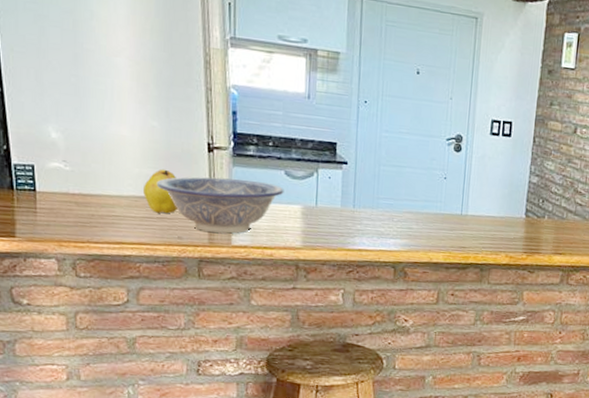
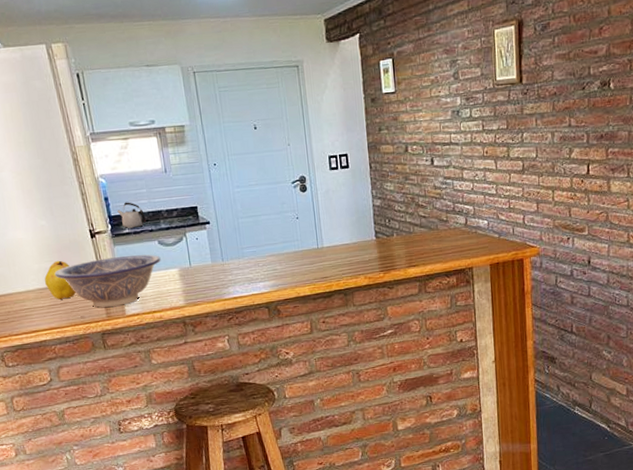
kettle: none [244,121,276,152] -> present [117,202,147,229]

